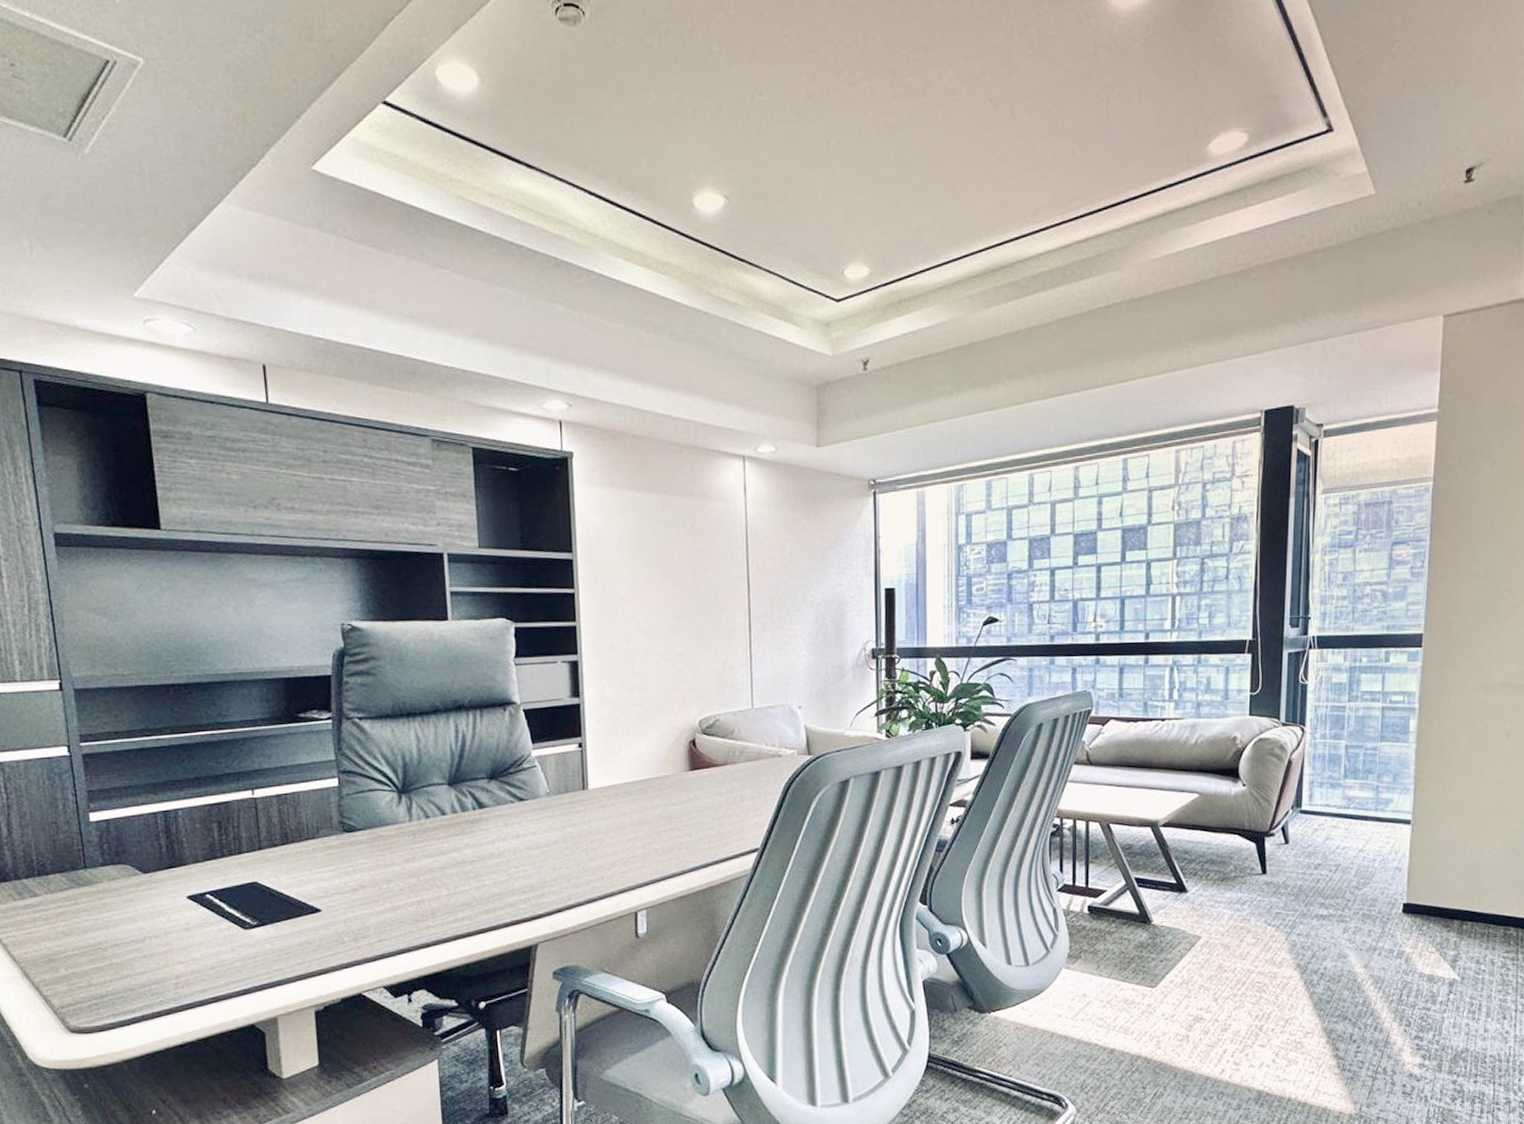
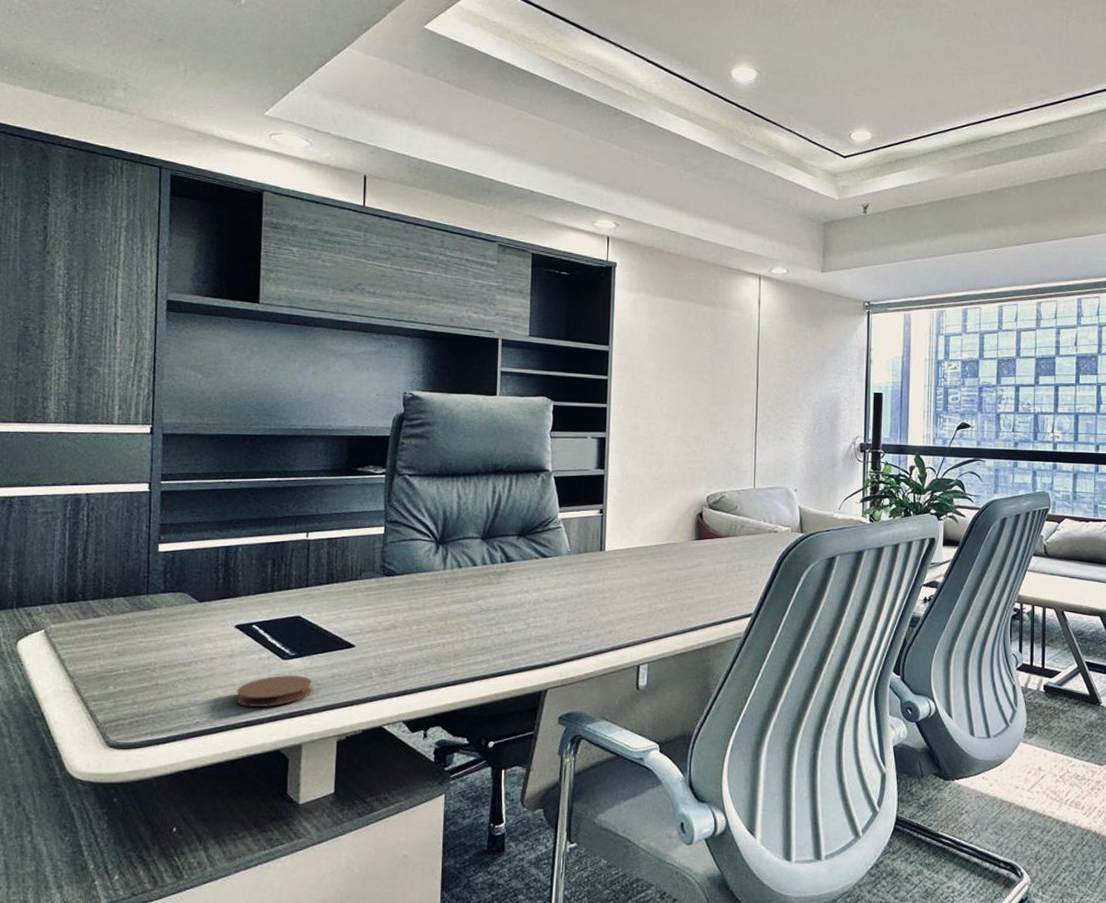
coaster: none [198,945,281,982] -> present [236,675,312,708]

